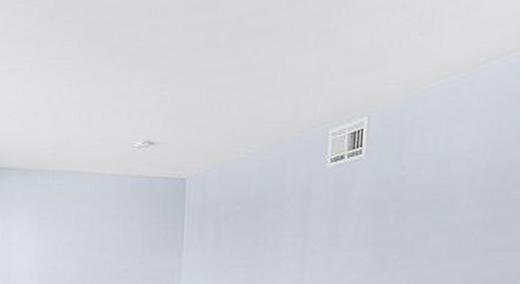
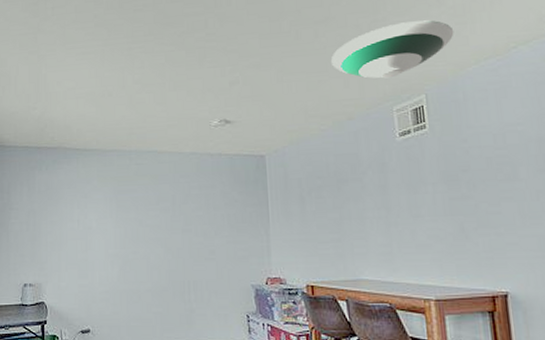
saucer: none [267,29,416,99] -> present [330,20,454,79]

